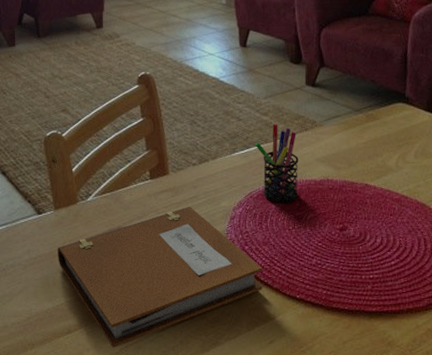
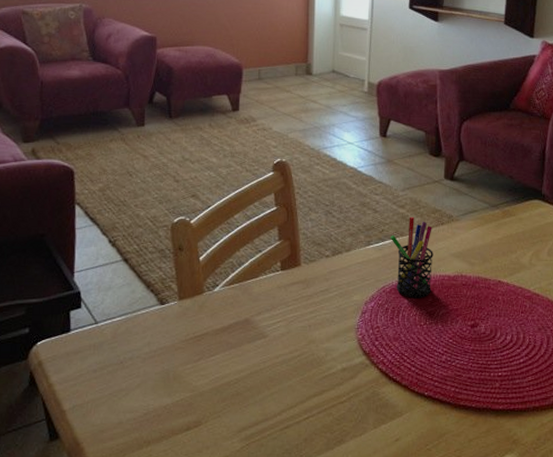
notebook: present [58,206,263,349] -> none [180,299,392,446]

